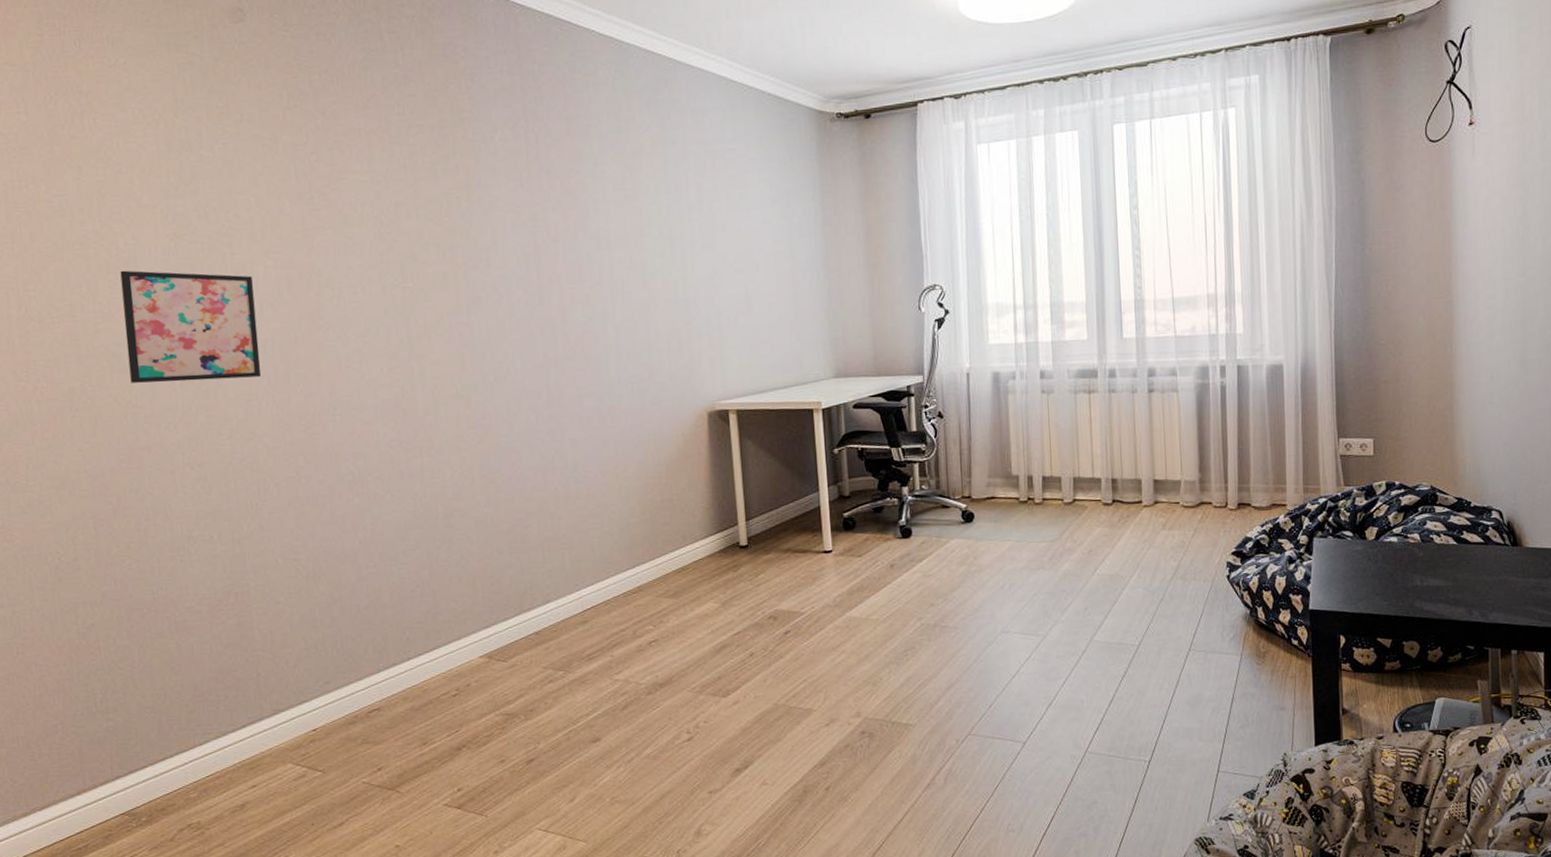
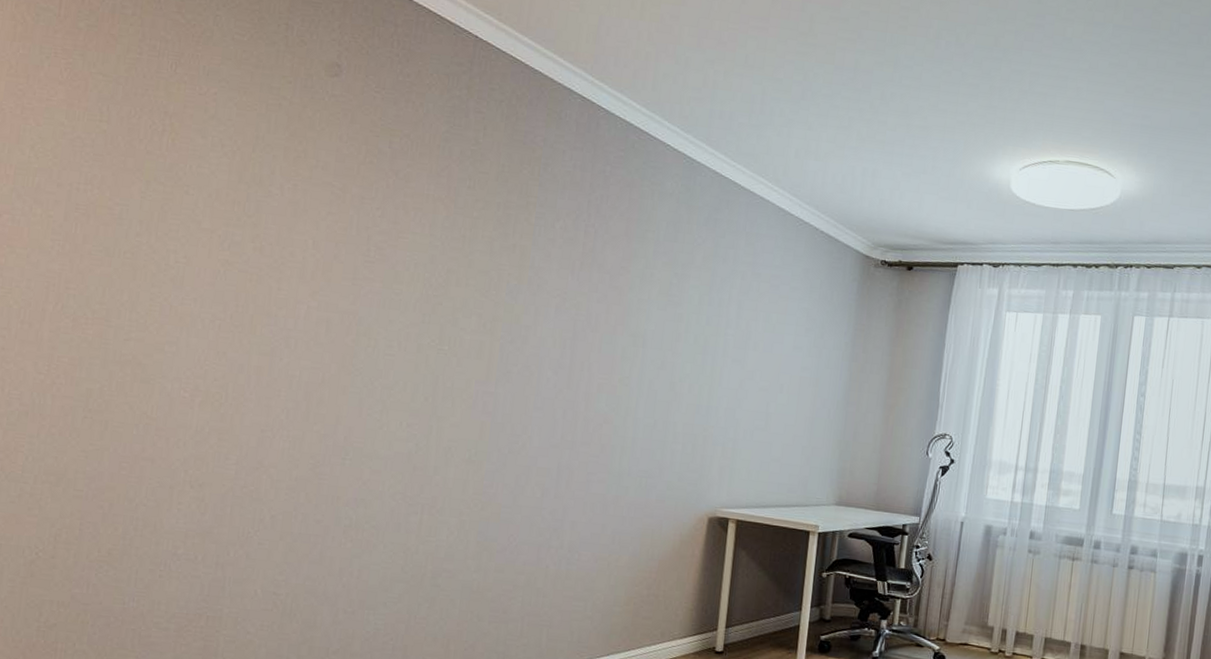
wall art: present [120,270,261,383] -> none [150,285,293,410]

